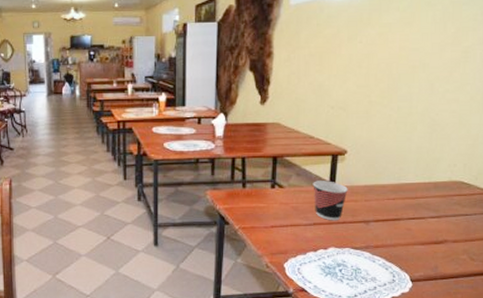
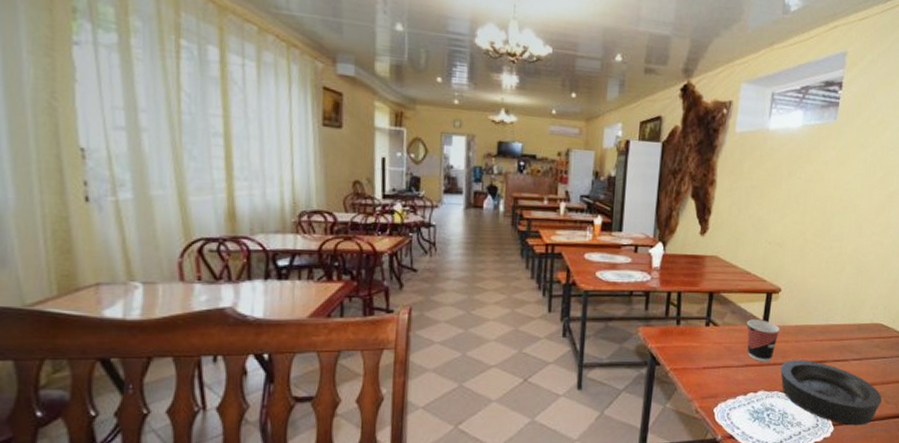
bowl: none [351,219,466,282] -> present [780,360,882,426]

